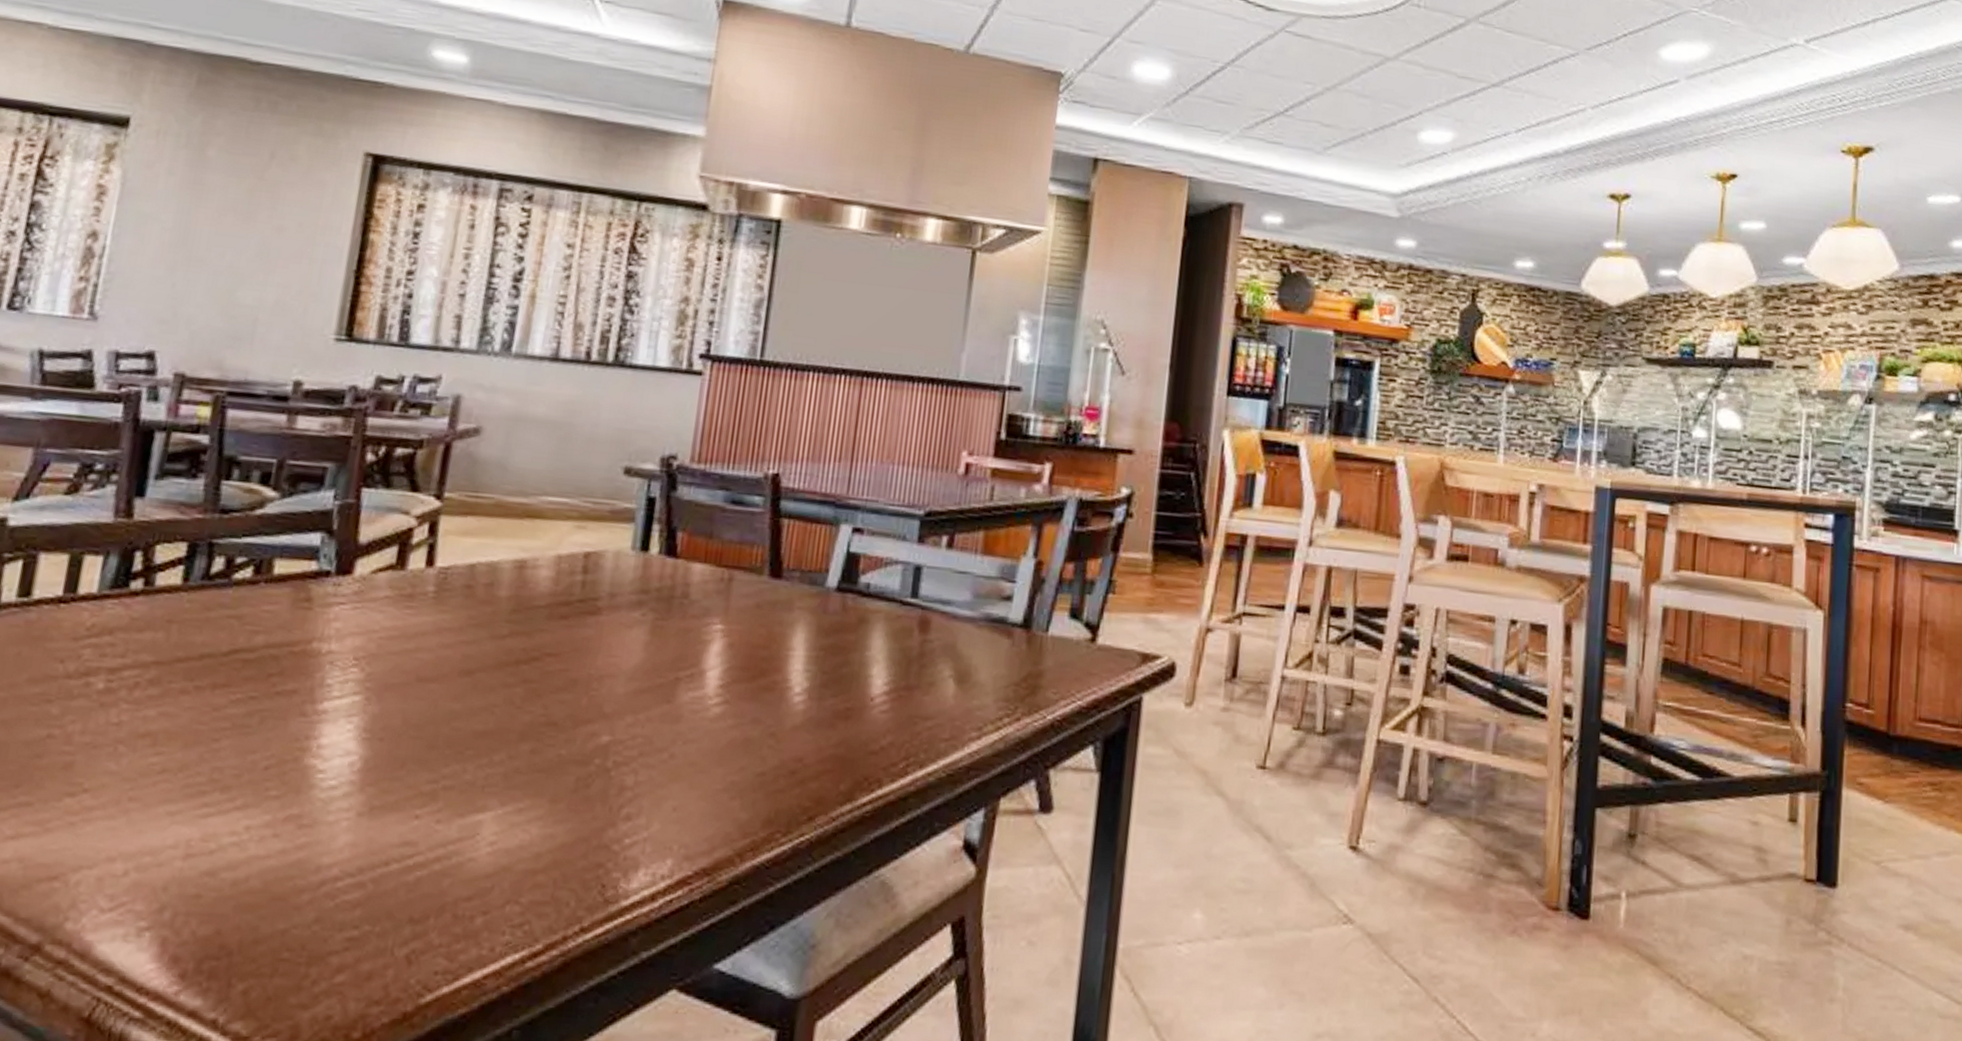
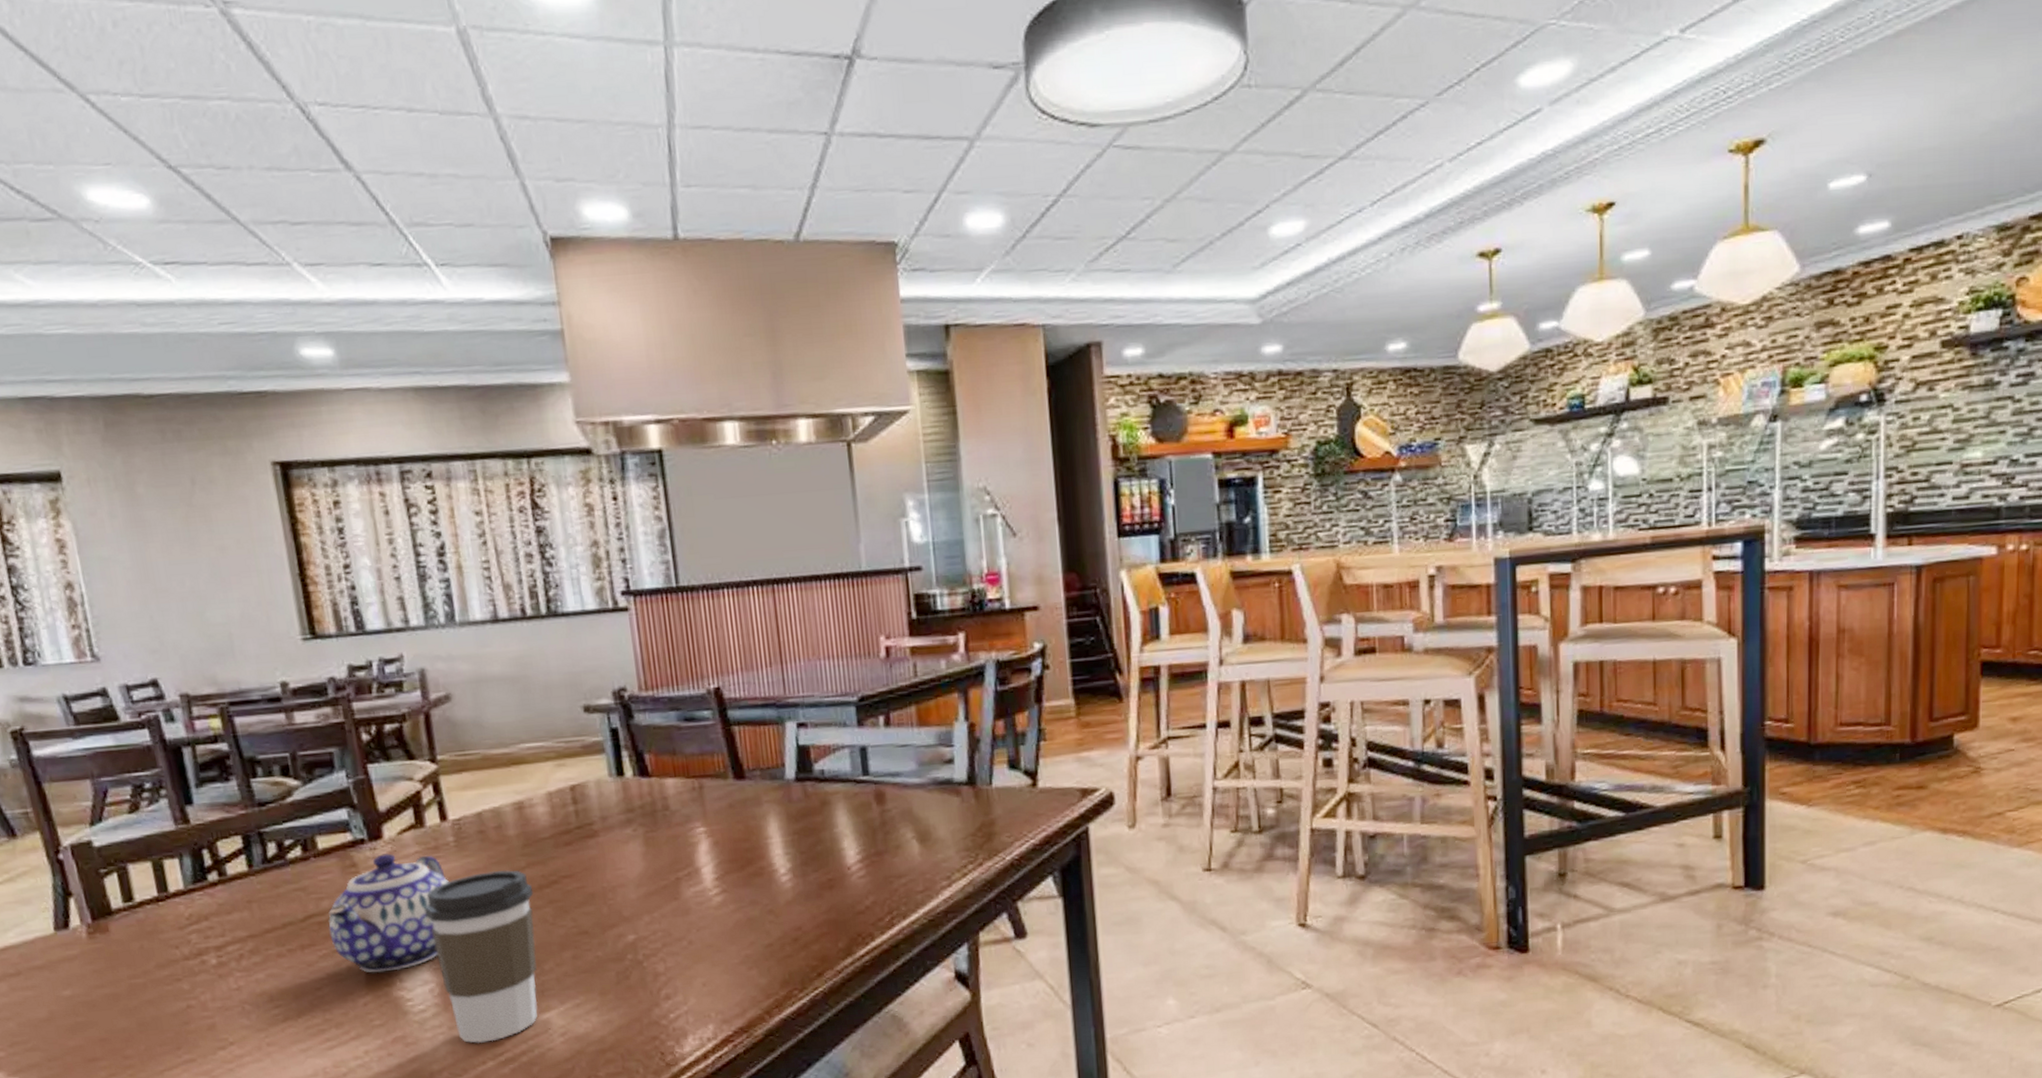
teapot: none [251,592,413,734] -> present [328,853,449,973]
coffee cup: none [366,633,509,839] -> present [424,869,538,1043]

